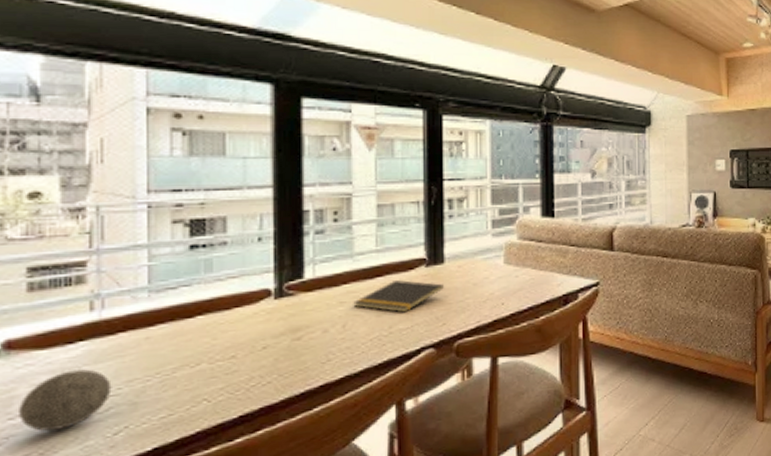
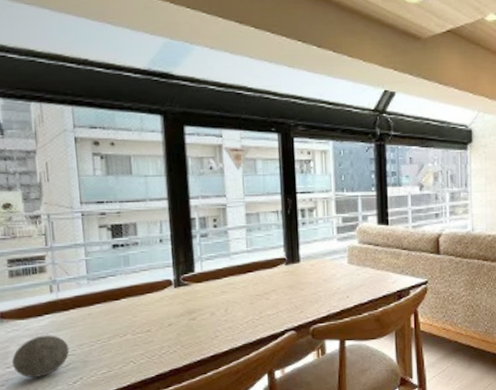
notepad: present [353,280,444,313] -> none [232,275,300,302]

